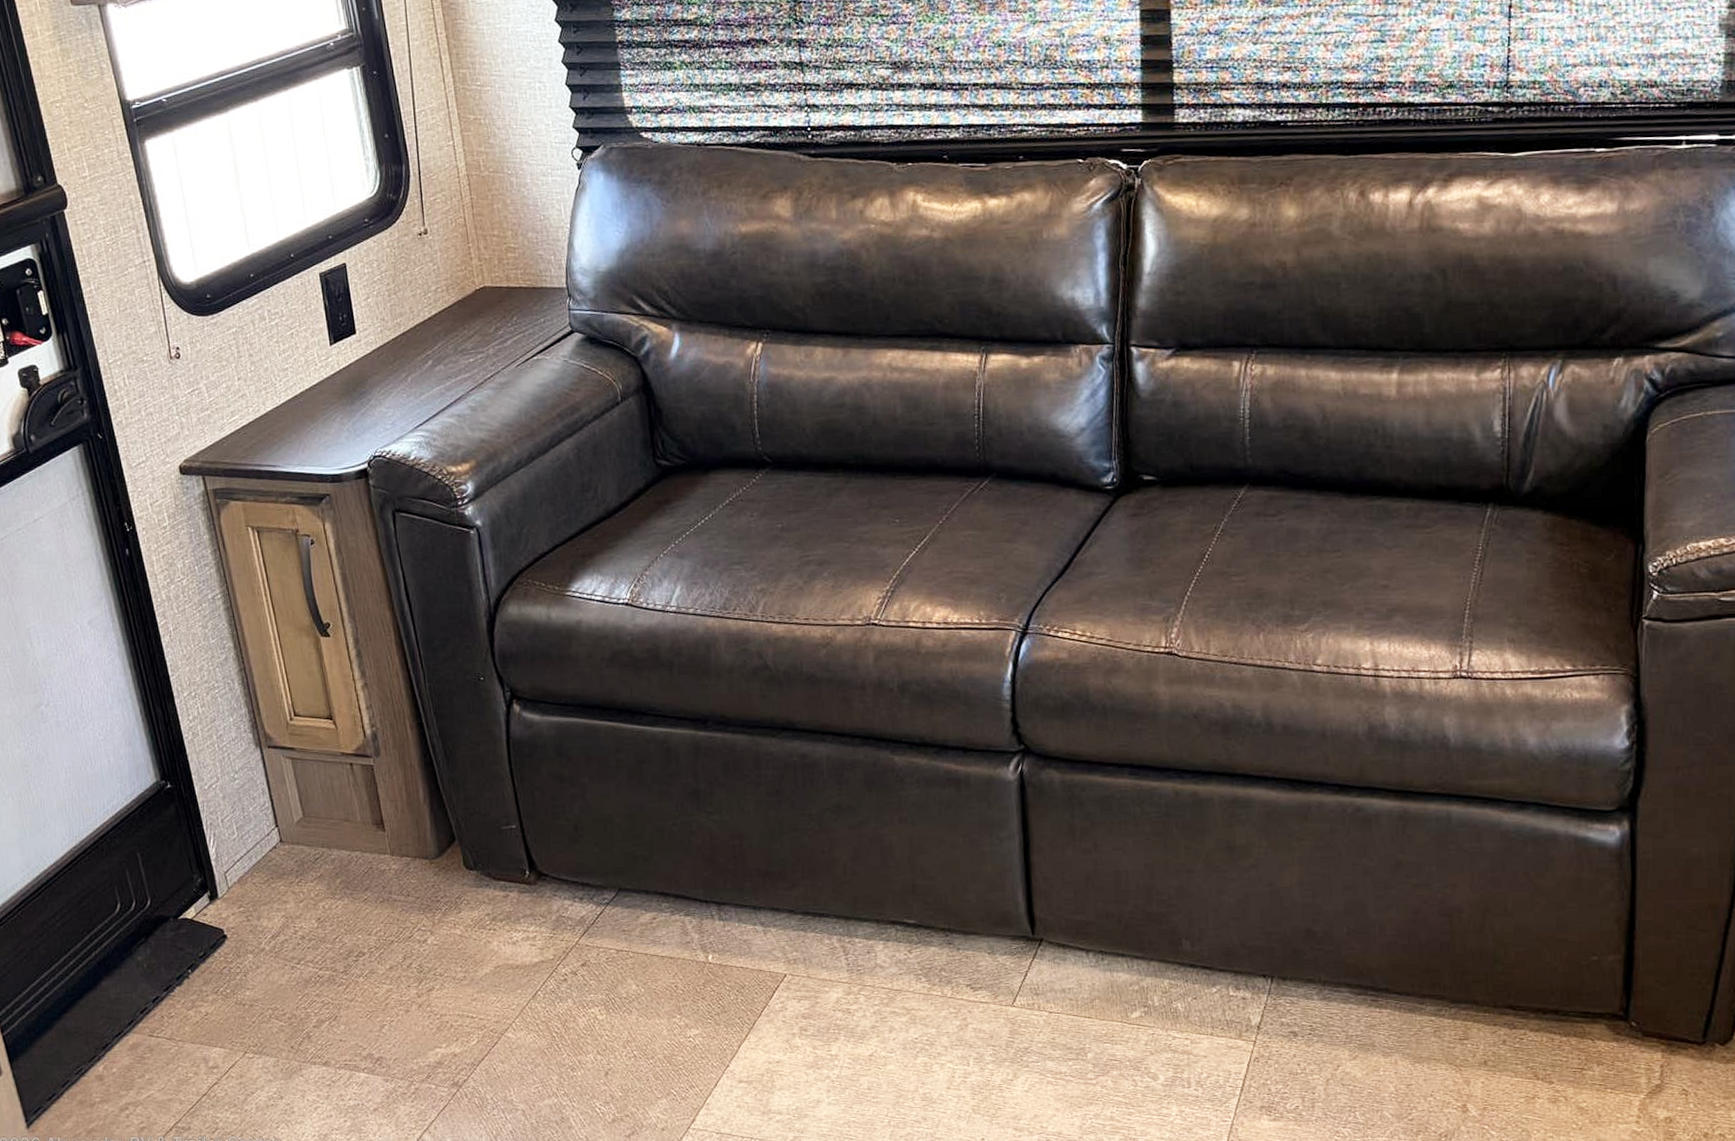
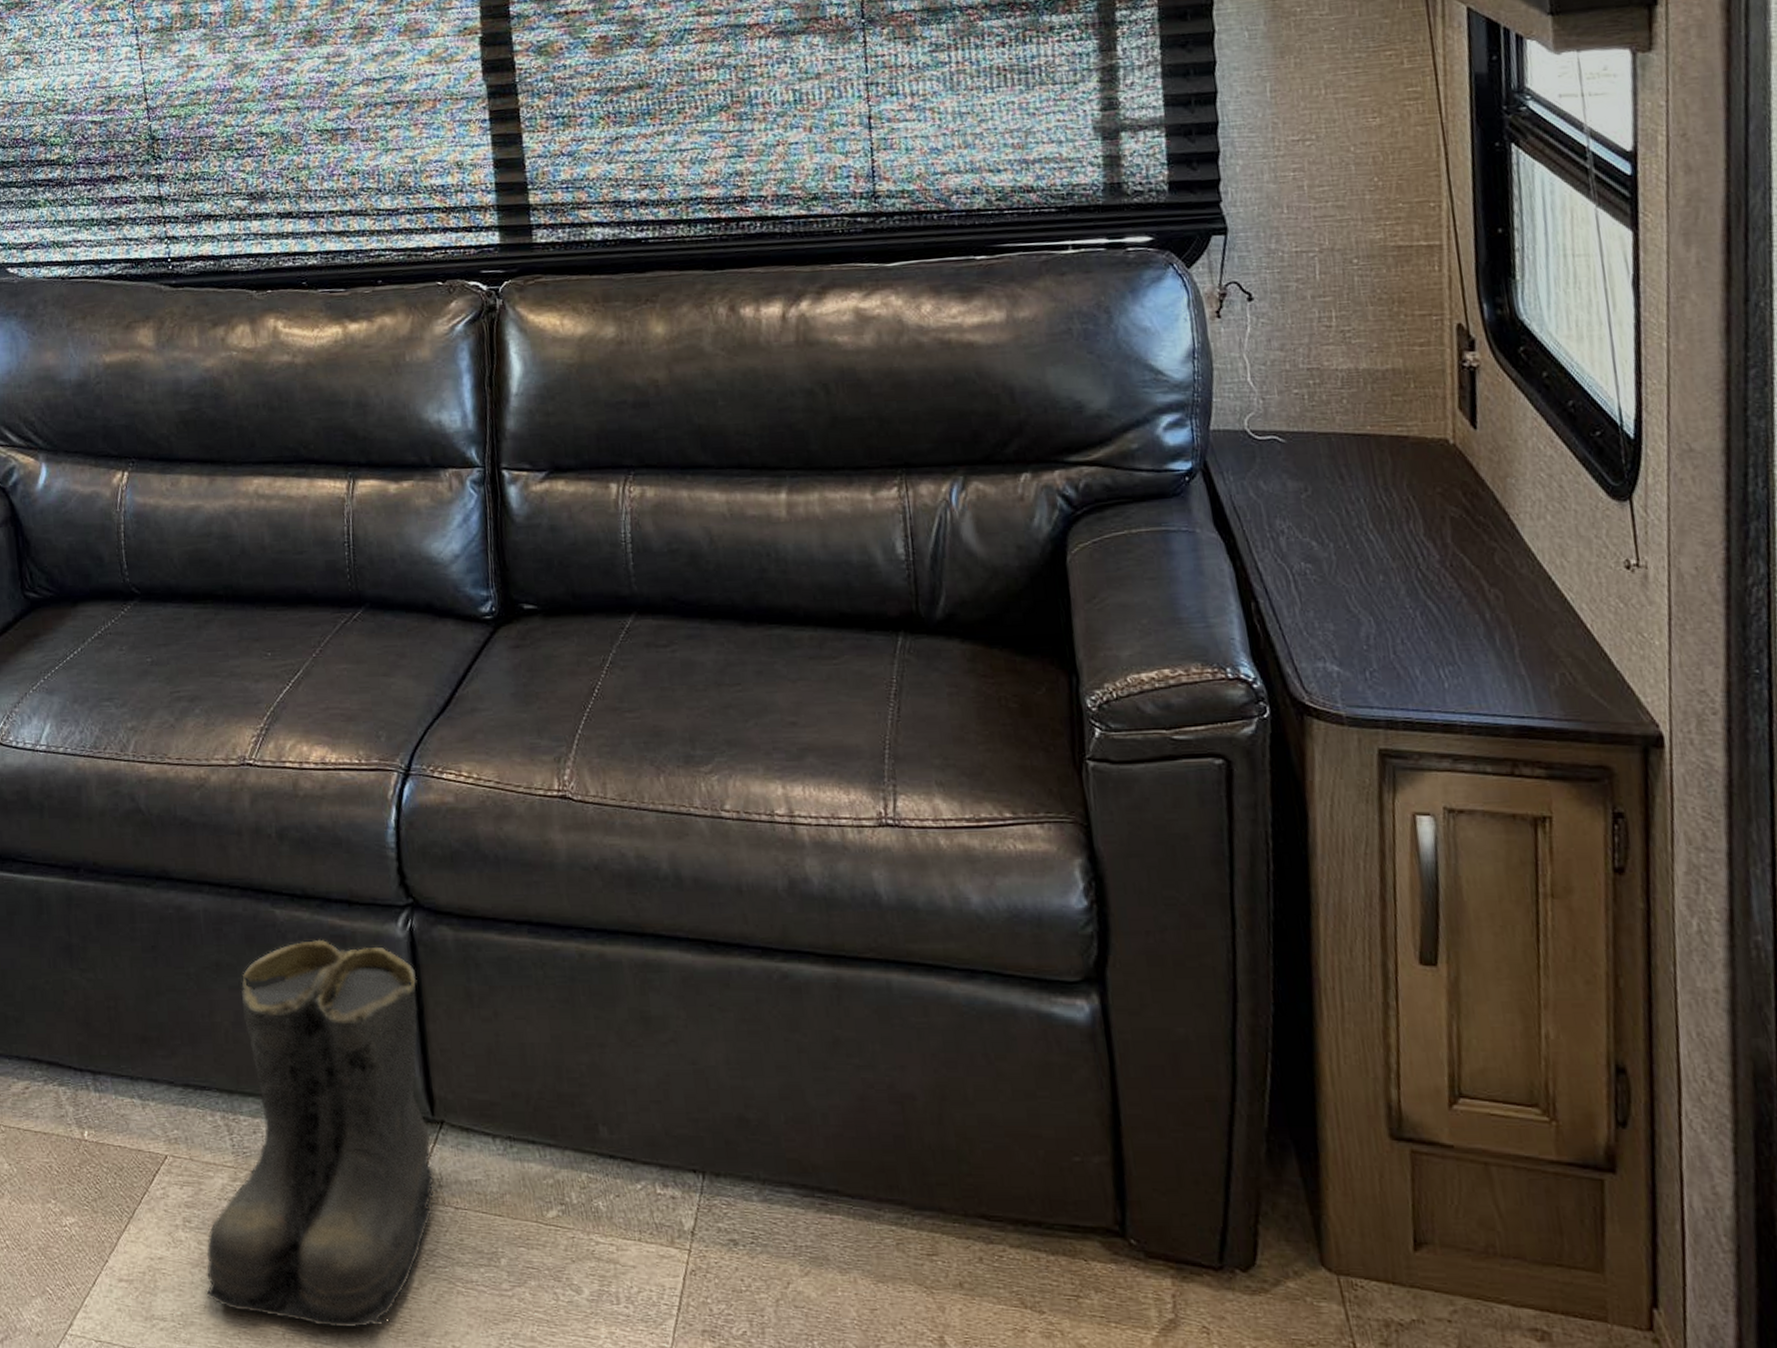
boots: none [819,782,1040,1115] -> present [206,939,443,1328]

